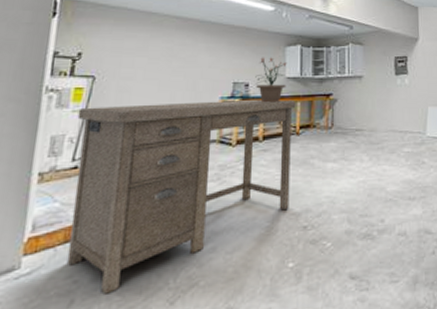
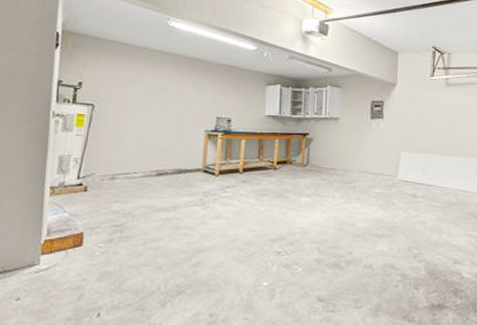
desk: present [66,99,296,295] -> none [76,132,274,292]
potted plant: present [255,57,289,103] -> none [237,95,269,139]

